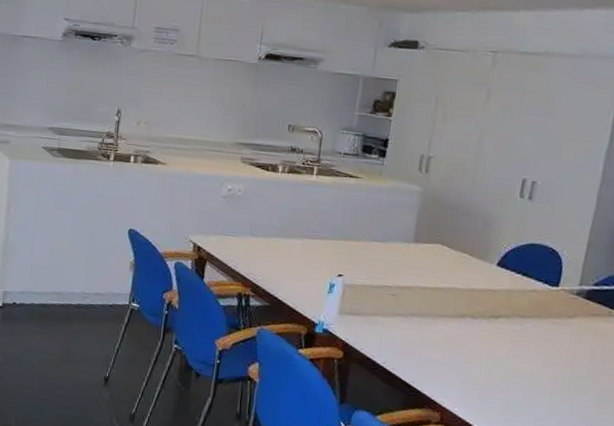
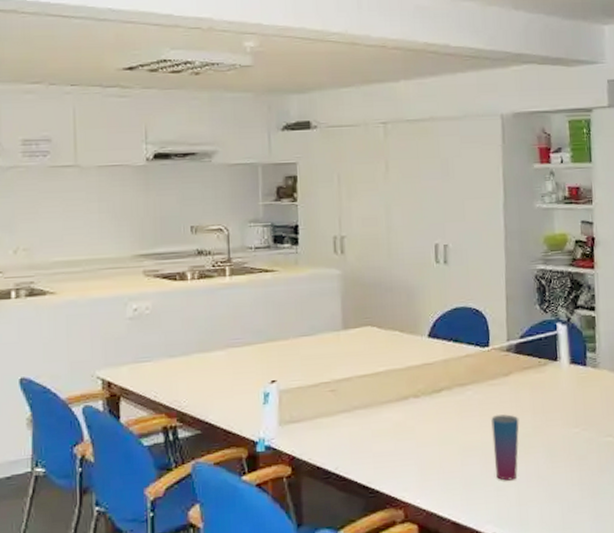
cup: none [539,351,575,414] -> present [491,414,519,481]

